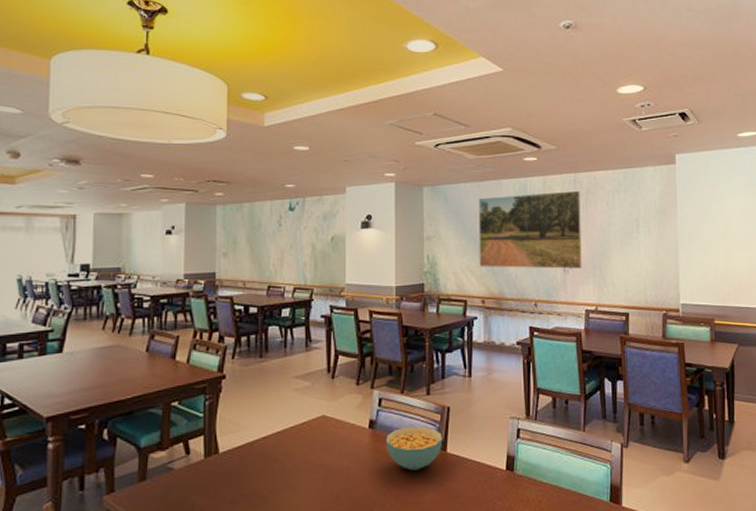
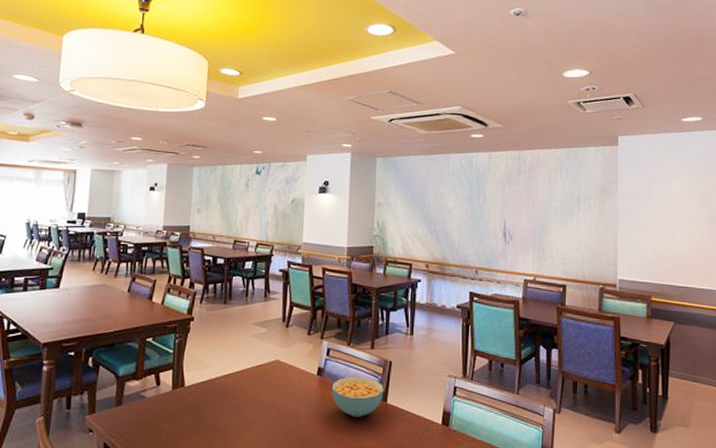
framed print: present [478,190,582,269] -> none [425,166,523,240]

